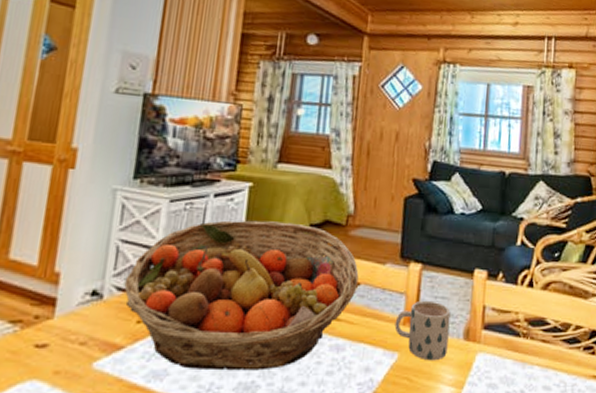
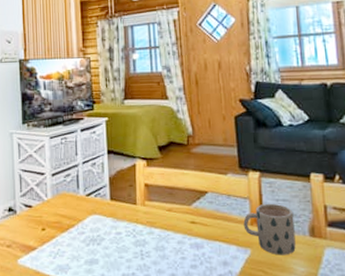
fruit basket: present [124,220,359,371] -> none [29,146,206,265]

